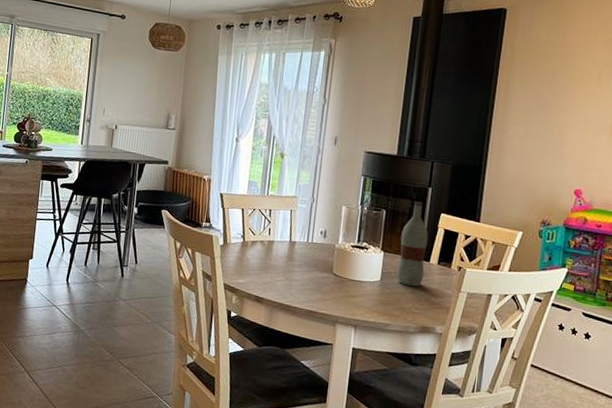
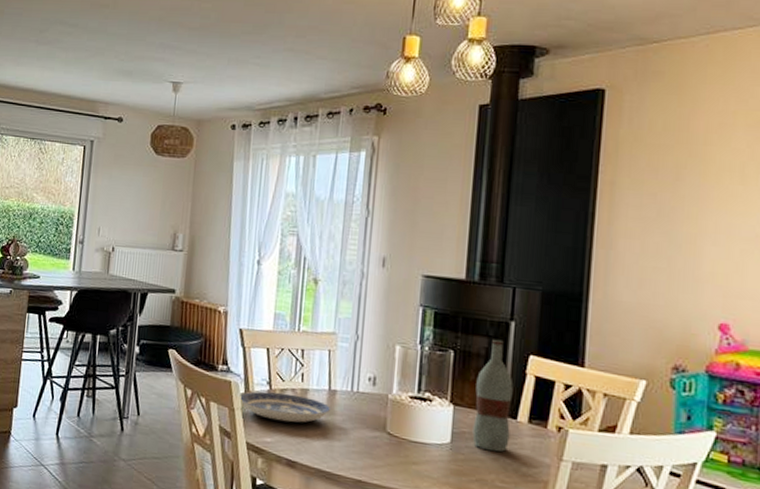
plate: none [218,243,290,268] -> present [238,391,330,423]

